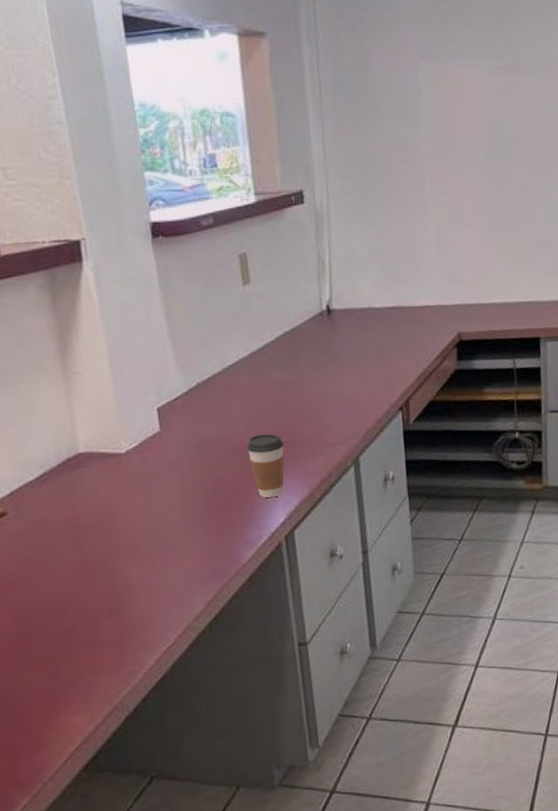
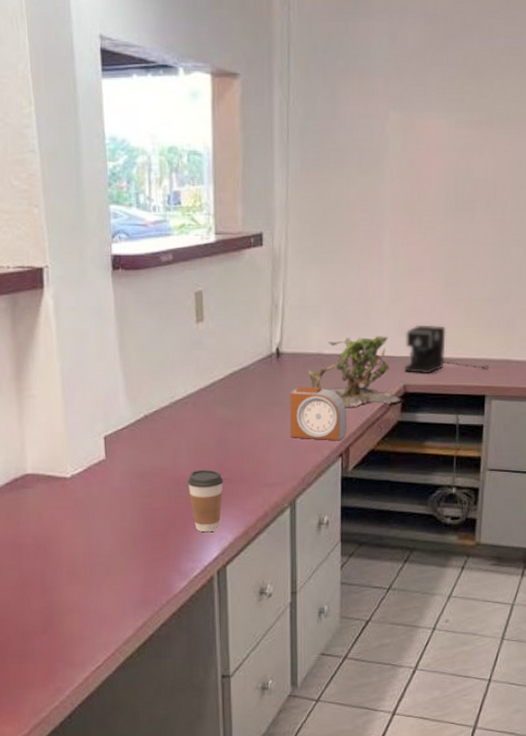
alarm clock: none [344,341,404,395] -> present [290,386,346,441]
plant: none [360,285,460,360] -> present [308,336,405,407]
coffee maker: none [455,271,541,321] -> present [405,324,488,374]

